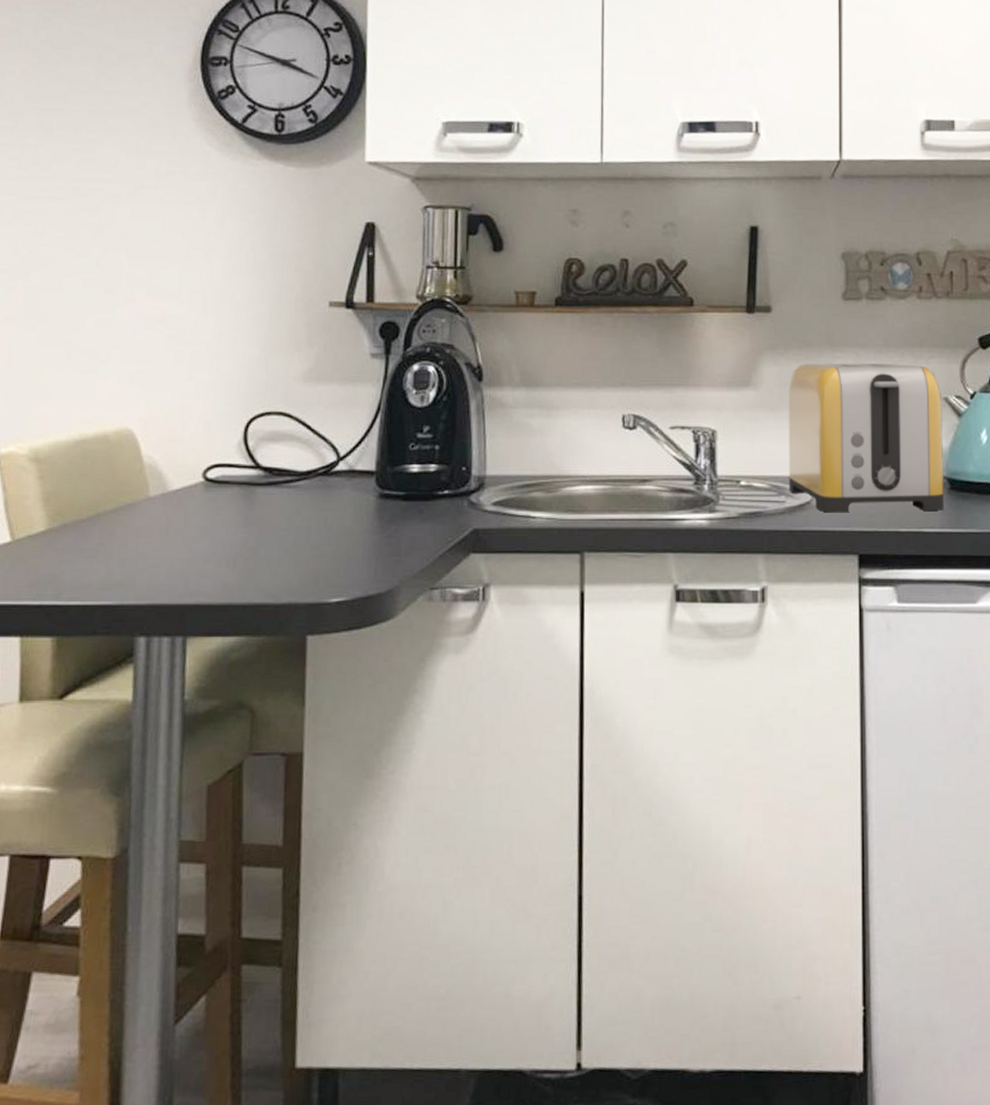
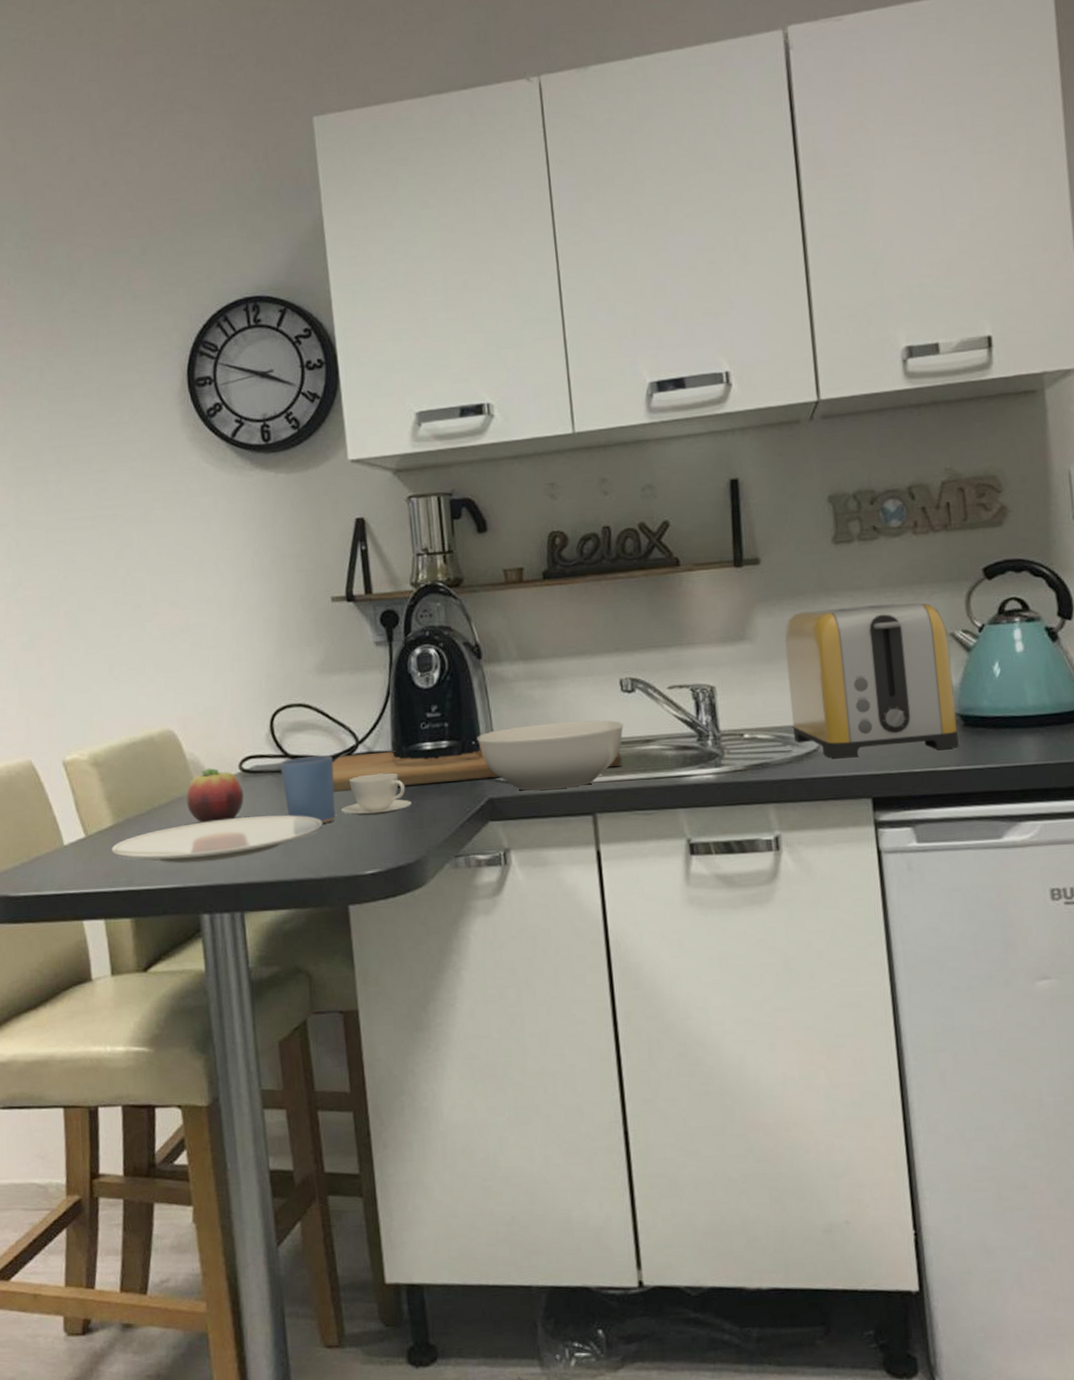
plate: none [40,531,289,578] -> present [111,815,323,863]
fruit: none [136,474,204,534] -> present [186,768,244,823]
mug: none [249,470,309,543] -> present [280,755,336,823]
cutting board: none [306,471,617,512] -> present [332,747,623,793]
teacup: none [311,494,391,539] -> present [341,773,413,816]
bowl: none [468,454,621,524] -> present [477,720,624,791]

